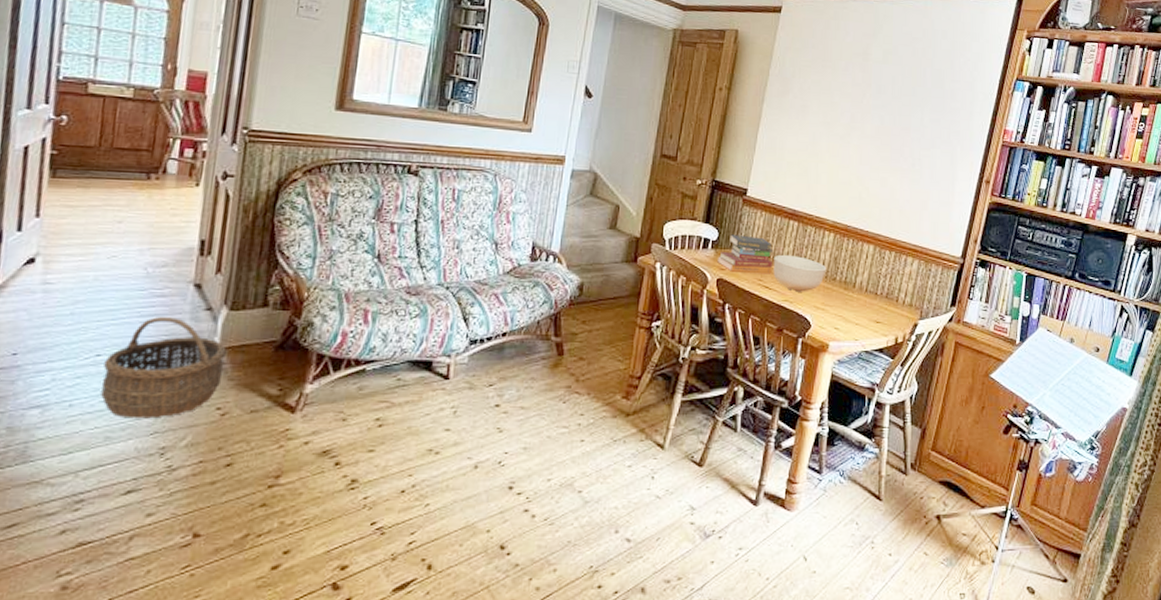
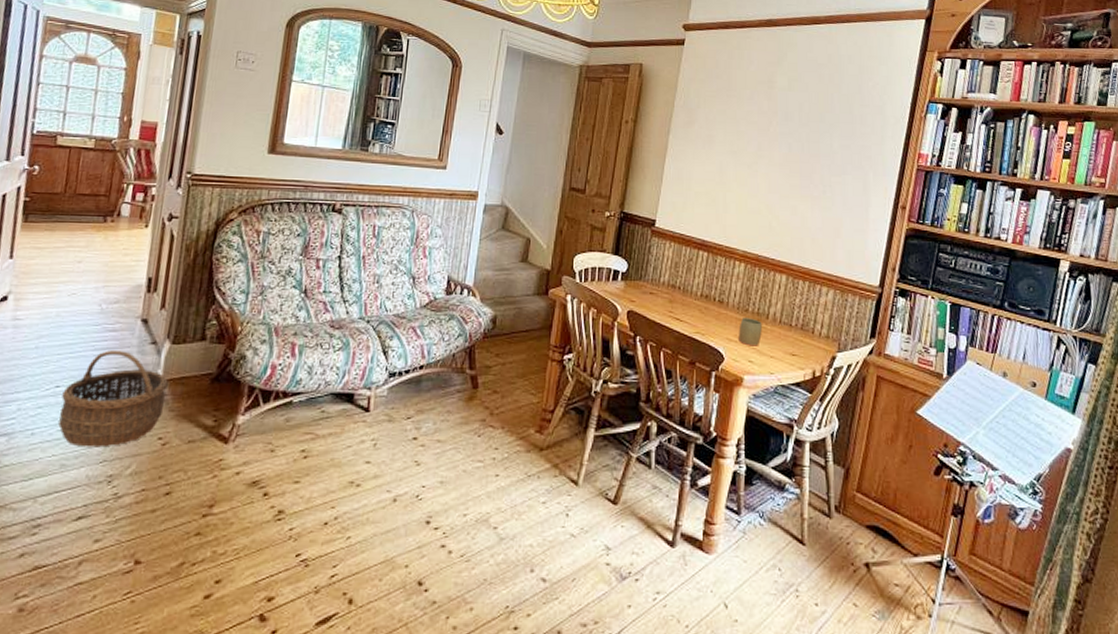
books: present [717,234,773,274] -> none [627,266,684,306]
bowl: present [773,254,827,292] -> none [684,285,738,324]
mug: none [825,286,849,314] -> present [738,318,762,346]

